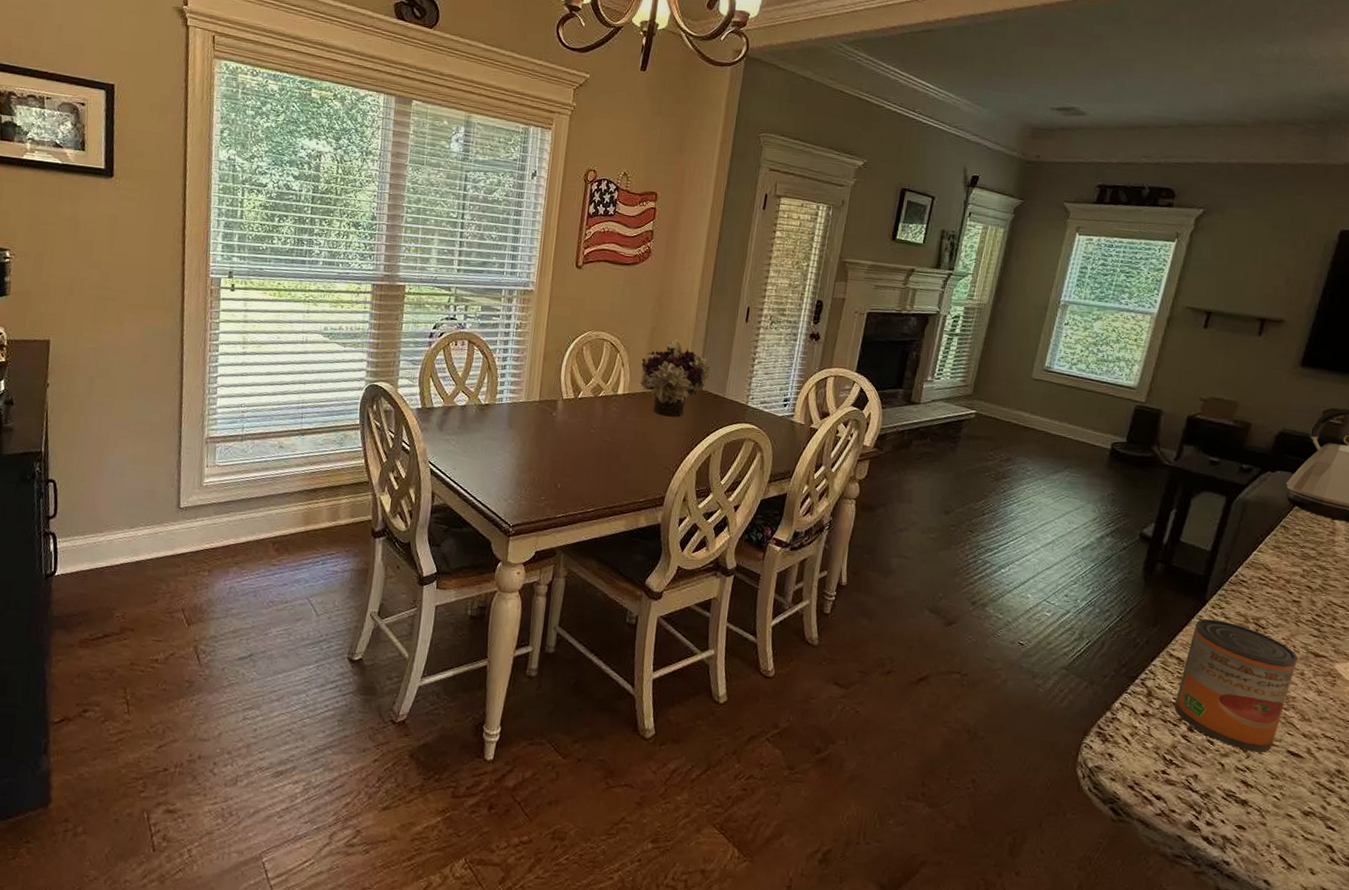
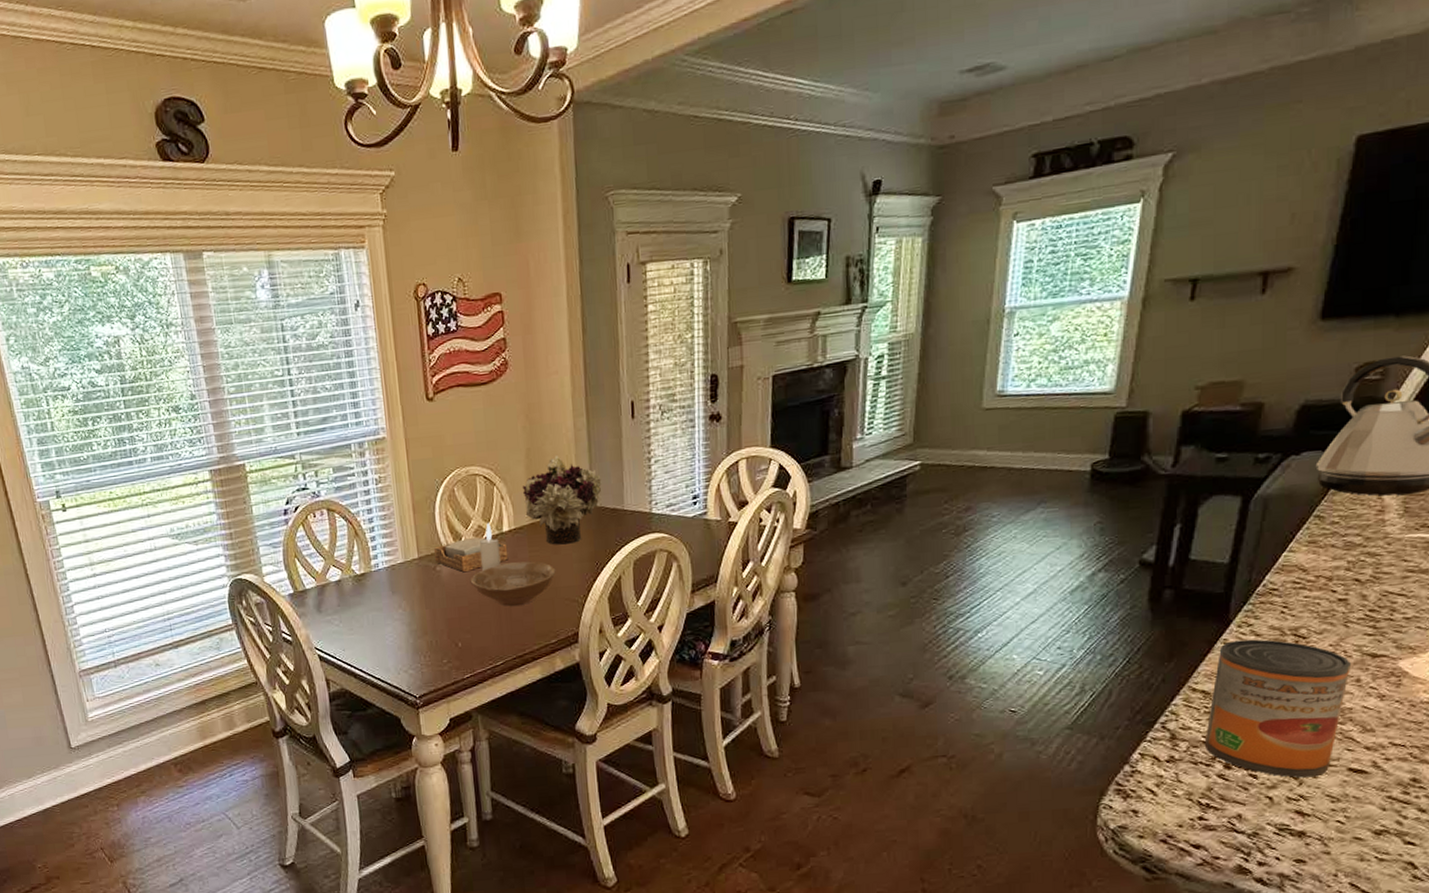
napkin holder: none [553,393,619,423] -> present [433,536,509,573]
bowl: none [580,421,656,462] -> present [470,561,556,606]
candle: none [581,384,612,434] -> present [471,523,501,584]

